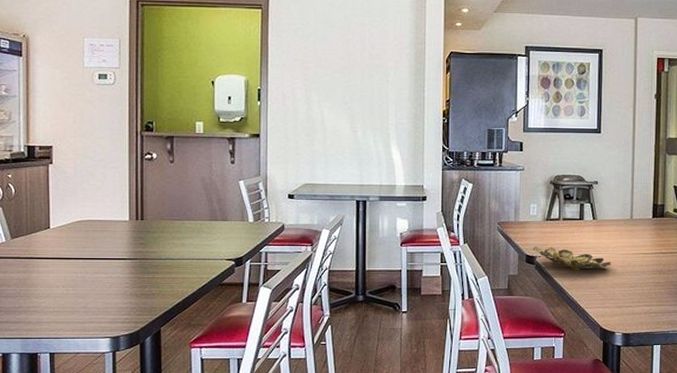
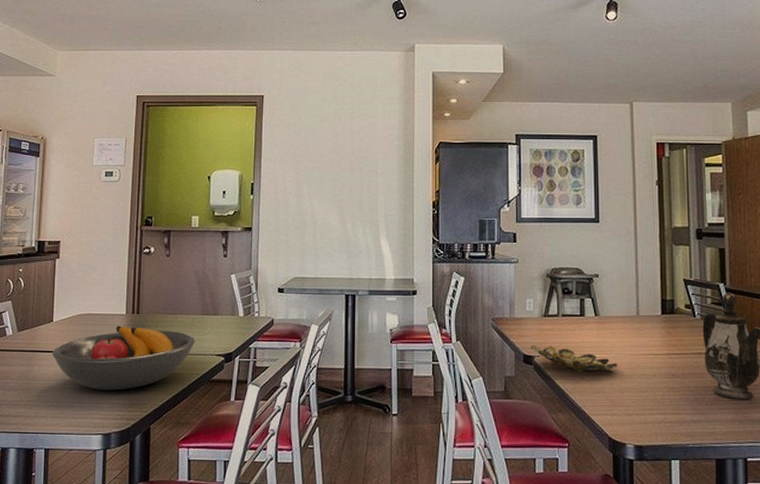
fruit bowl: none [51,232,205,295] -> present [52,325,196,391]

